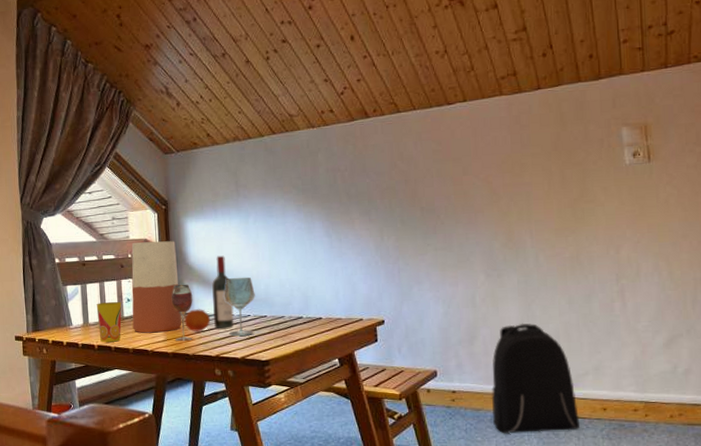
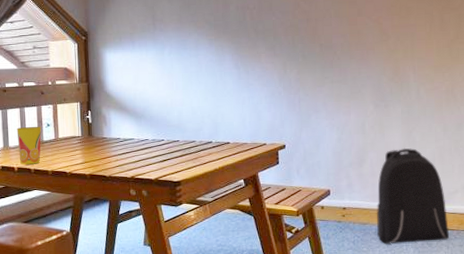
vase: present [131,241,182,333] -> none [51,70,100,156]
wineglass: present [171,284,193,342] -> none [89,110,110,164]
fruit: present [184,309,211,332] -> none [102,134,127,155]
wine bottle: present [212,255,234,330] -> none [129,84,149,154]
wine glass: present [224,277,255,336] -> none [139,104,169,159]

